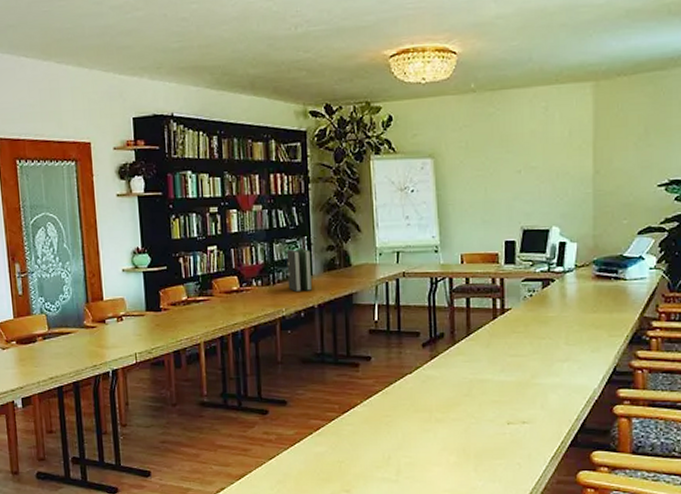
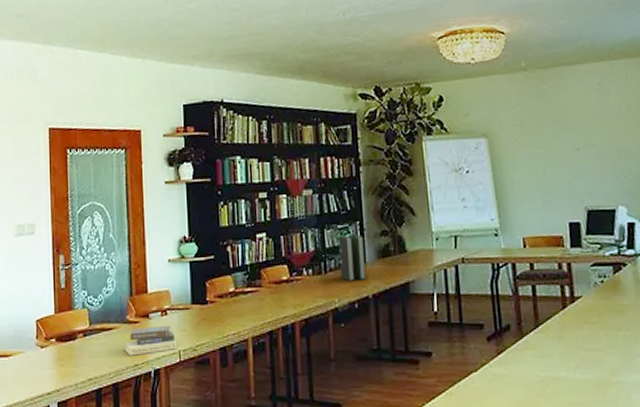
books: none [82,330,134,357] -> present [124,325,178,356]

